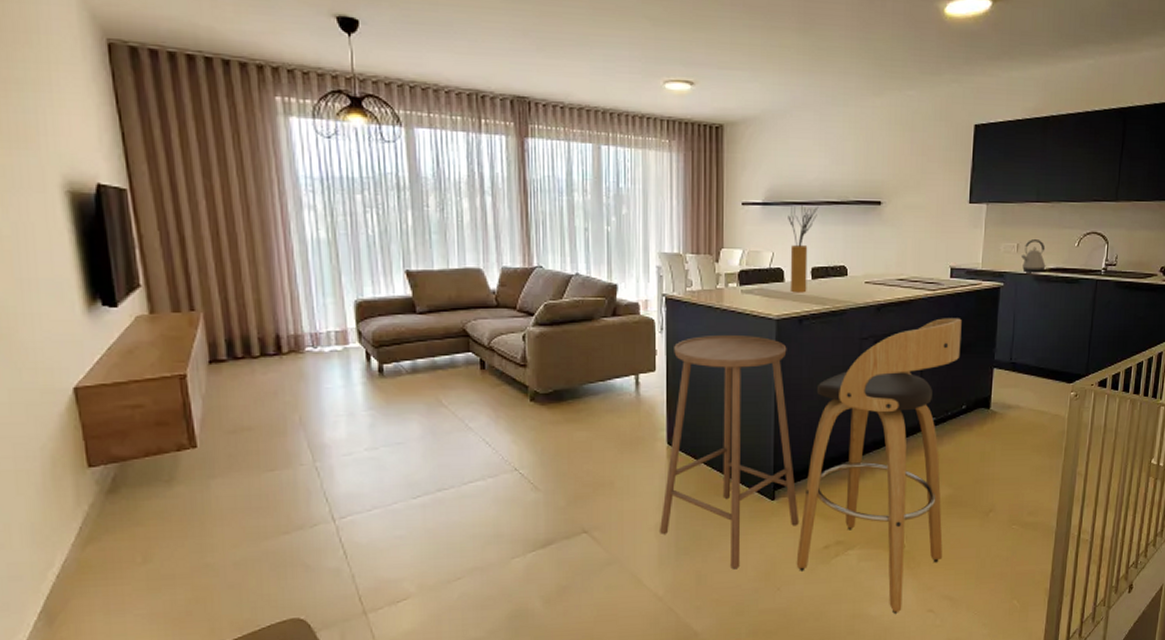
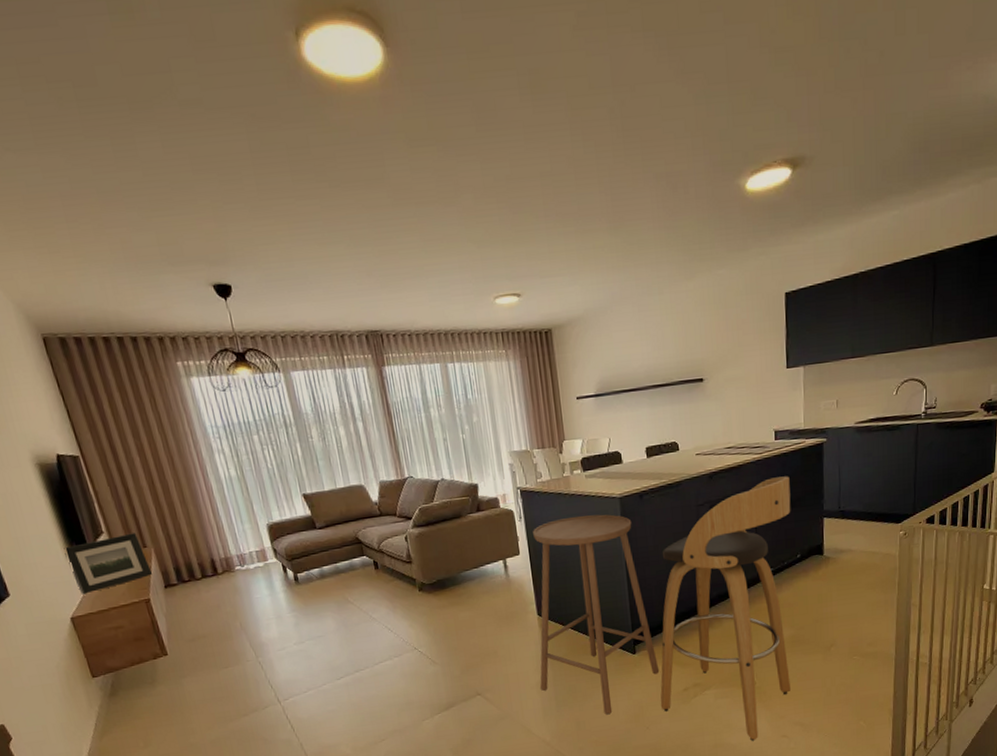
picture frame: none [82,291,197,360] -> present [63,533,153,595]
vase: present [788,203,819,293] -> none [619,390,646,472]
kettle: present [1022,239,1046,273] -> none [842,393,866,427]

